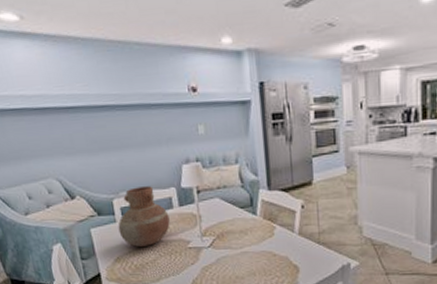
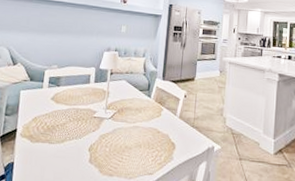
vase: present [118,186,170,247] -> none [42,63,85,111]

